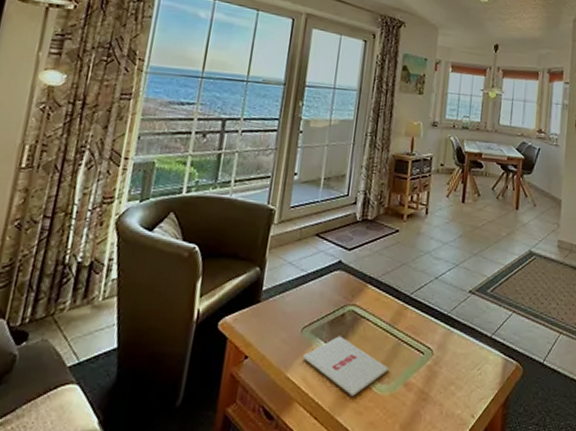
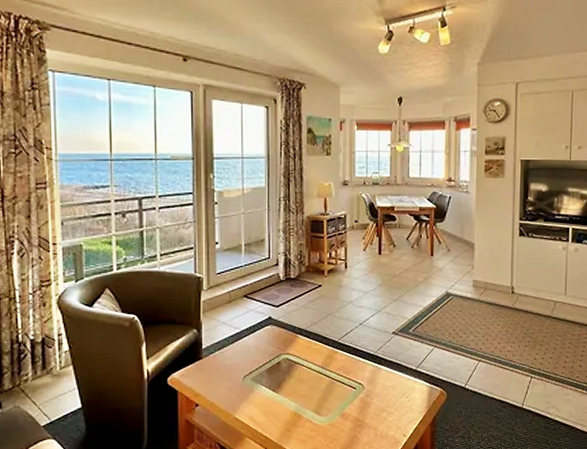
magazine: present [302,336,390,396] -> none [247,381,326,428]

